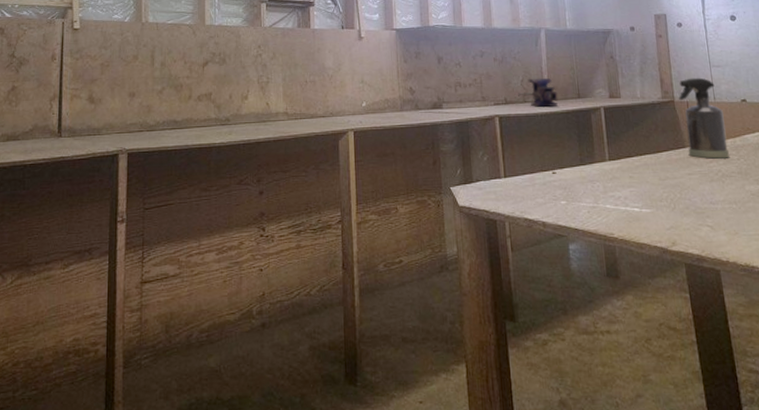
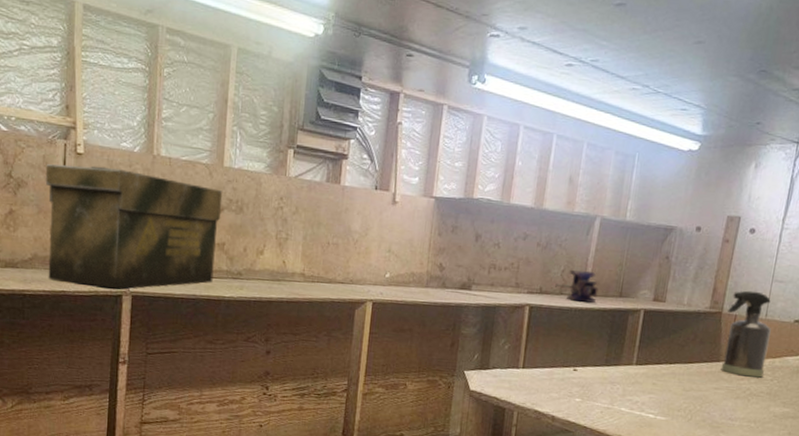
ammunition box: none [45,38,206,149] -> present [45,164,223,289]

